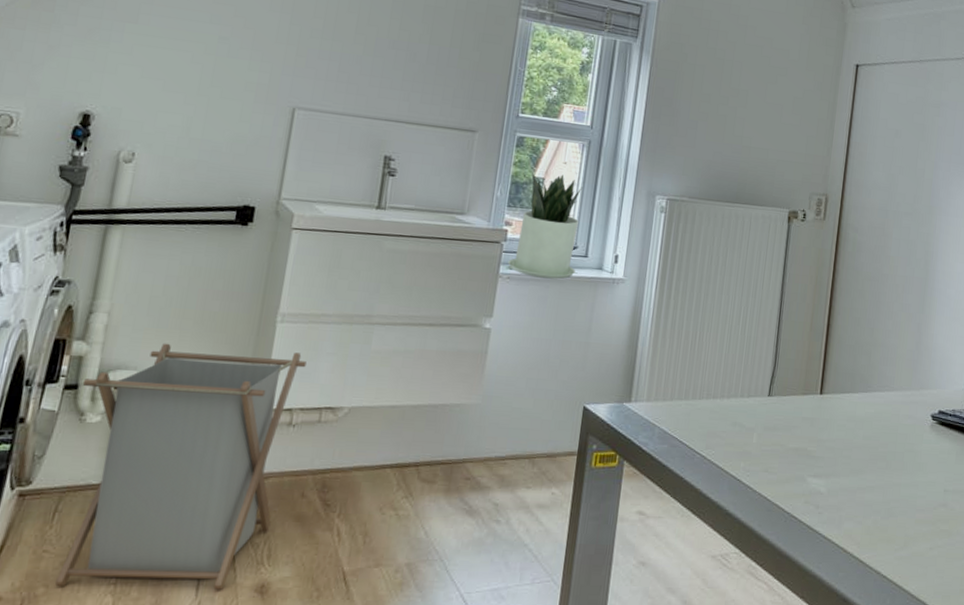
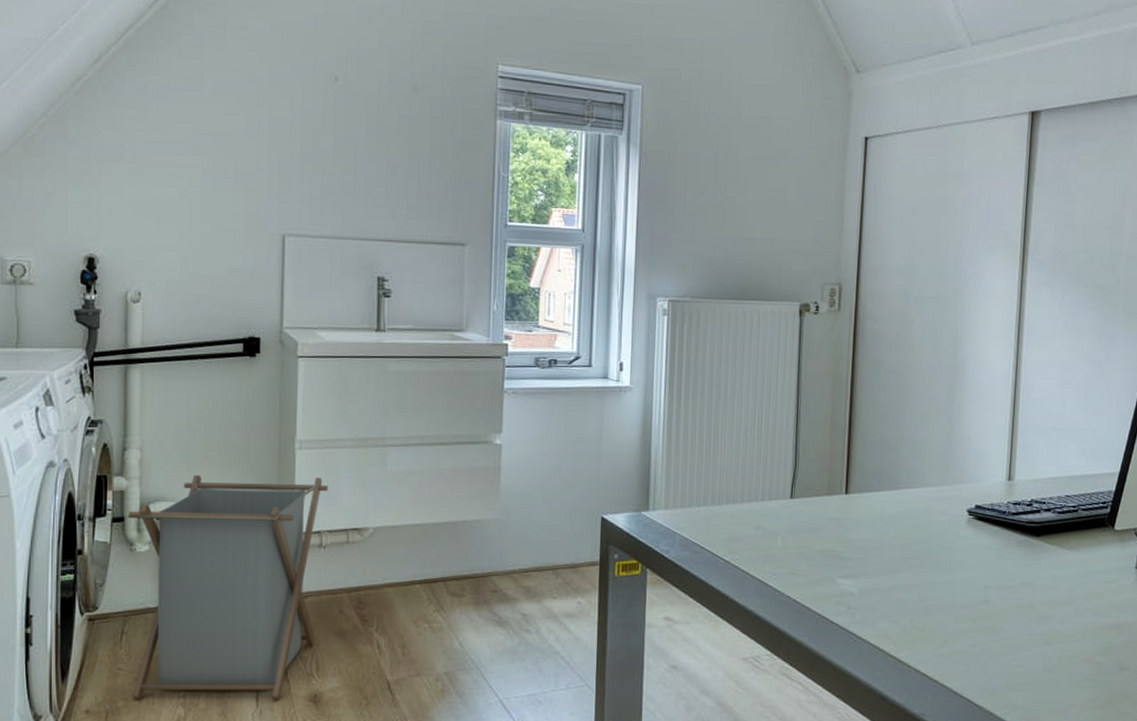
planter: present [508,172,583,280] -> none [511,283,580,391]

